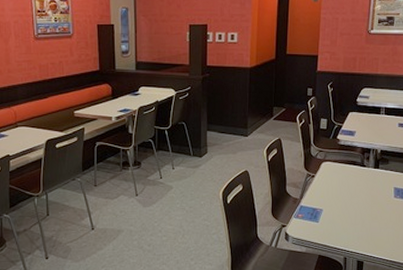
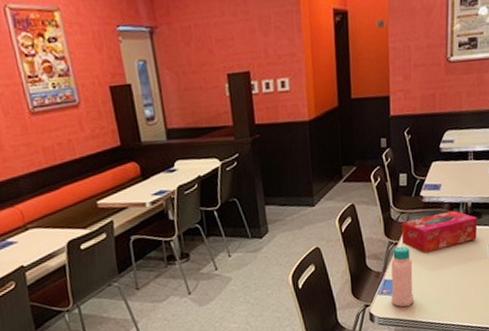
bottle: none [305,179,326,232] -> present [391,246,413,307]
tissue box: none [318,154,385,188] -> present [401,210,478,254]

